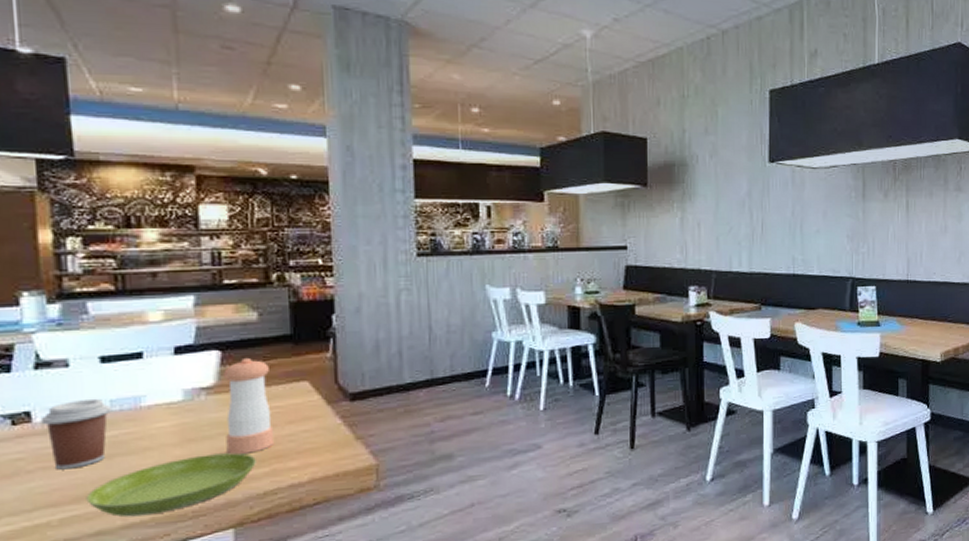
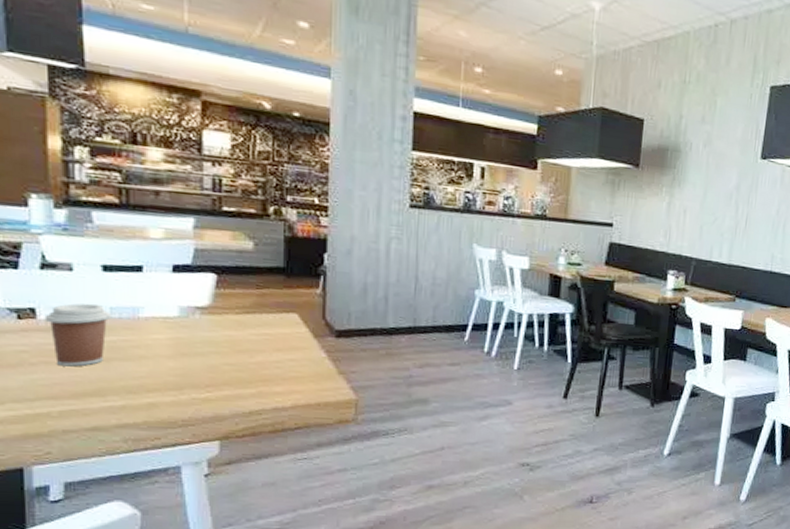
saucer: present [86,453,256,517] -> none [84,369,244,419]
pepper shaker: present [224,357,275,455] -> none [217,283,262,374]

